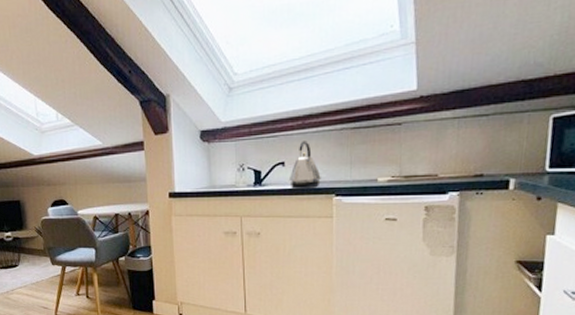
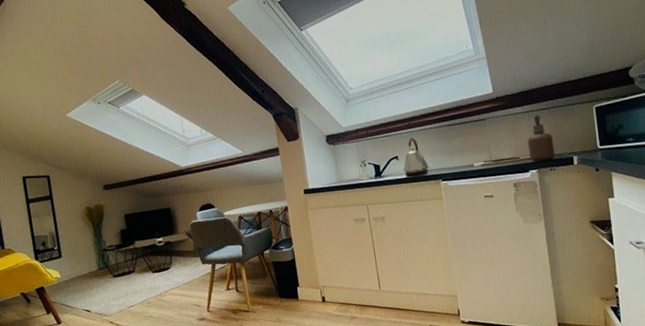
soap dispenser: none [451,122,488,182] -> present [527,115,555,162]

